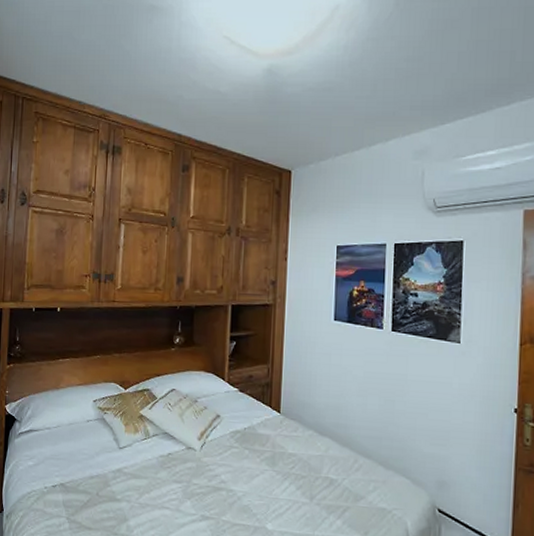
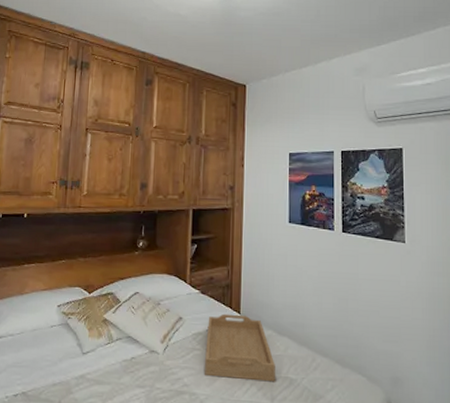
serving tray: none [242,412,316,482] -> present [205,313,275,382]

